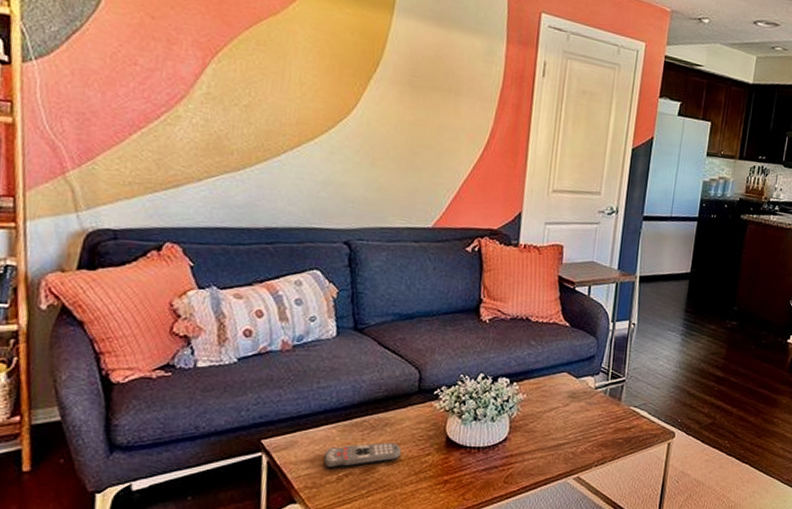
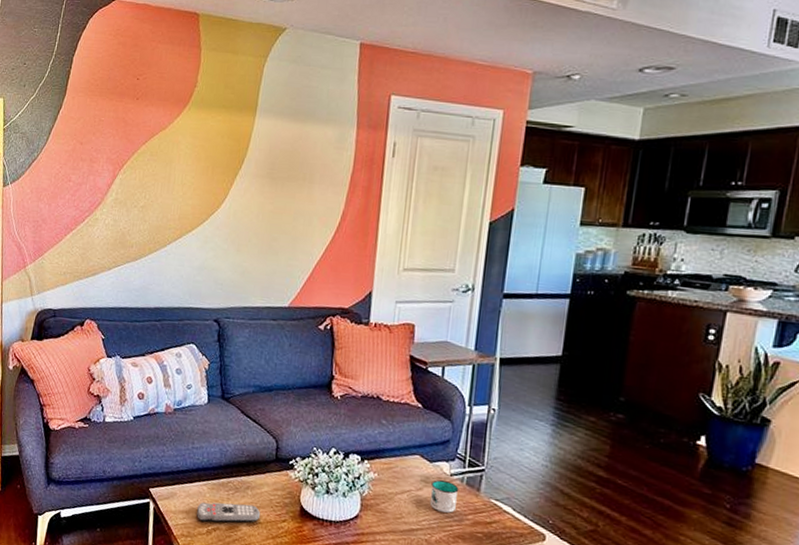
mug: none [576,394,603,424] -> present [429,480,459,513]

